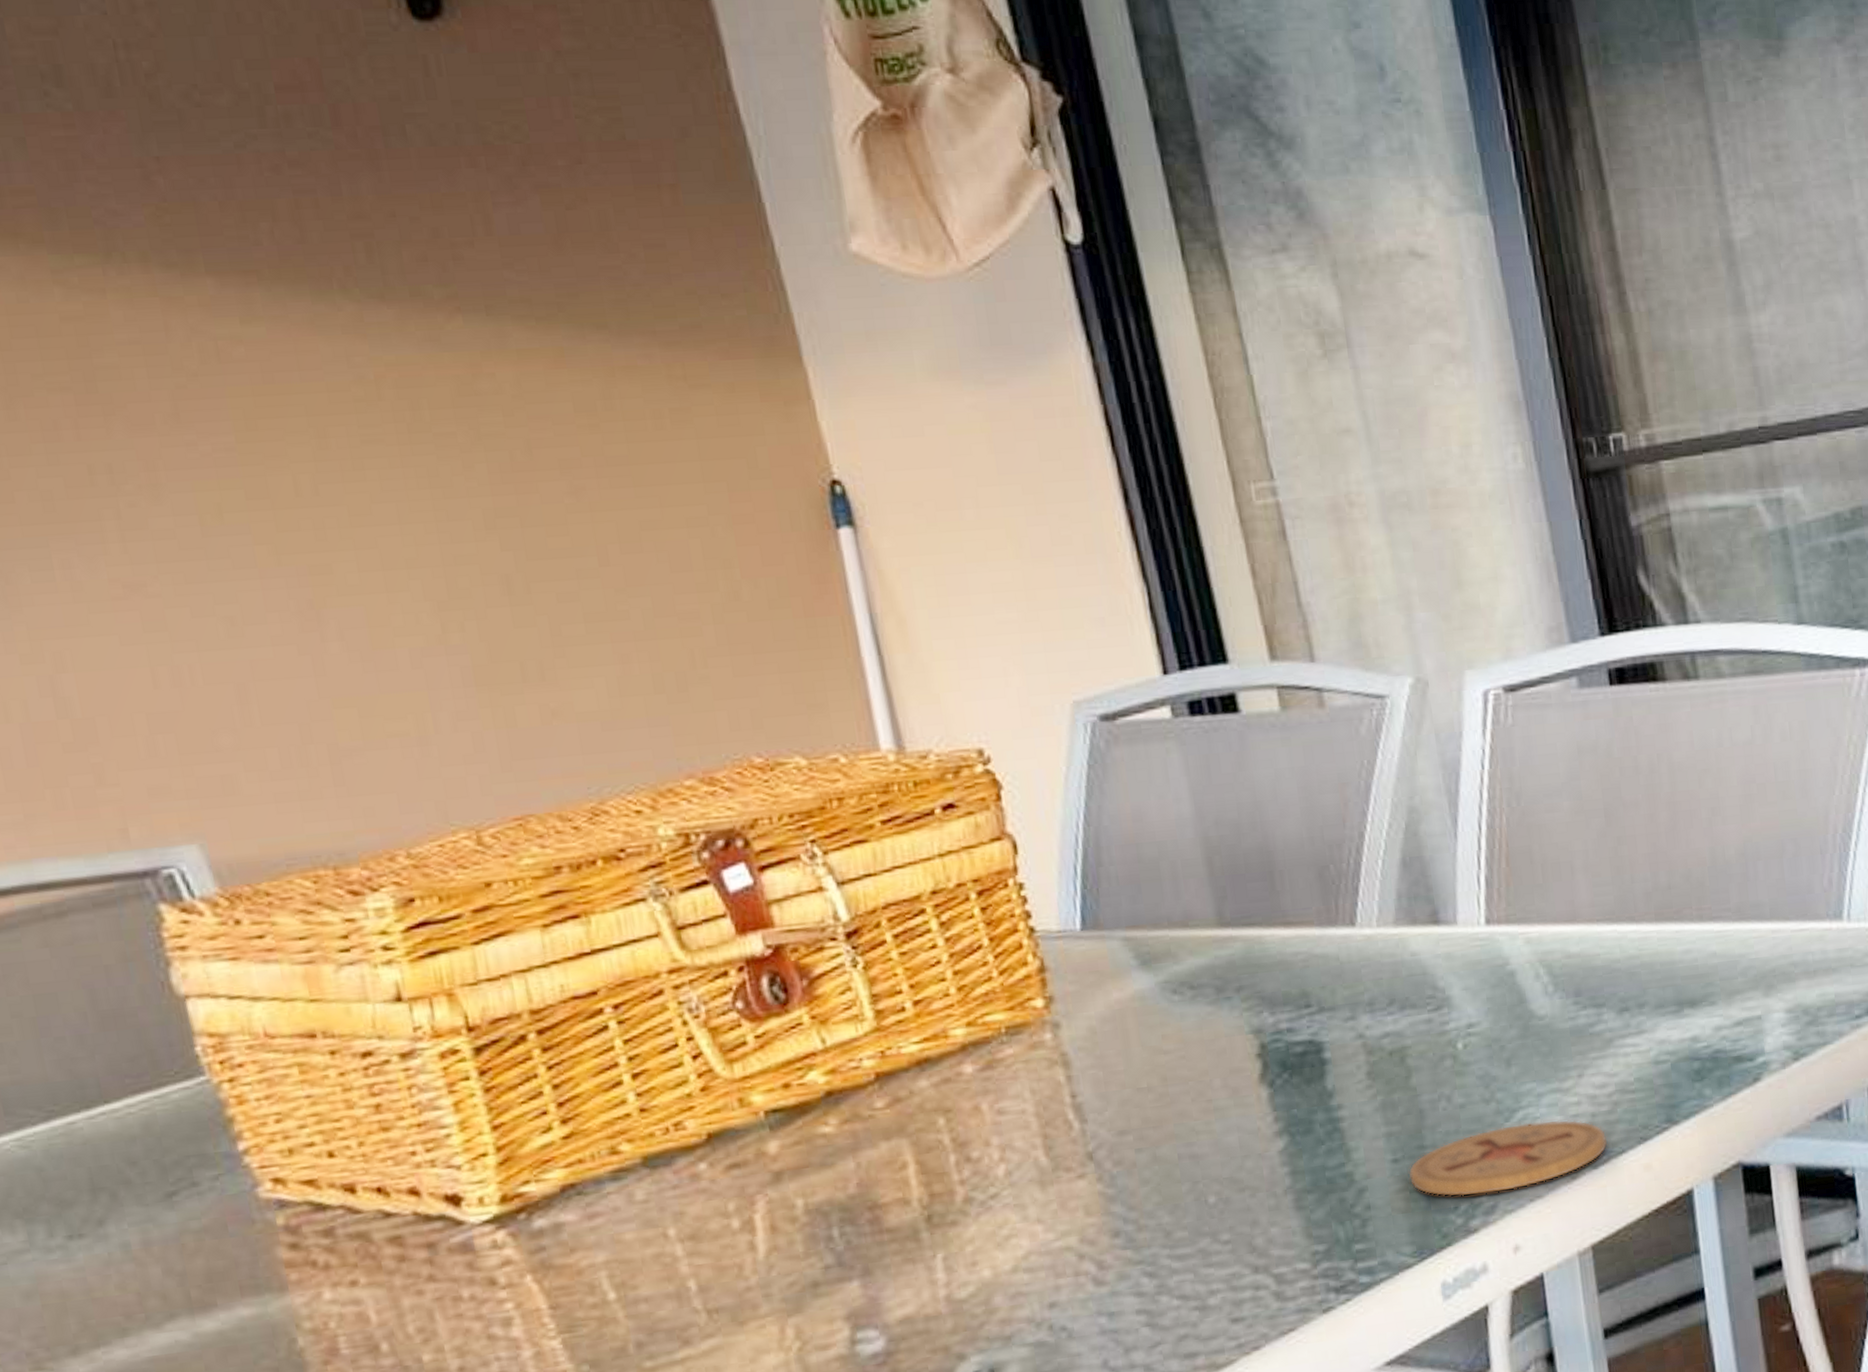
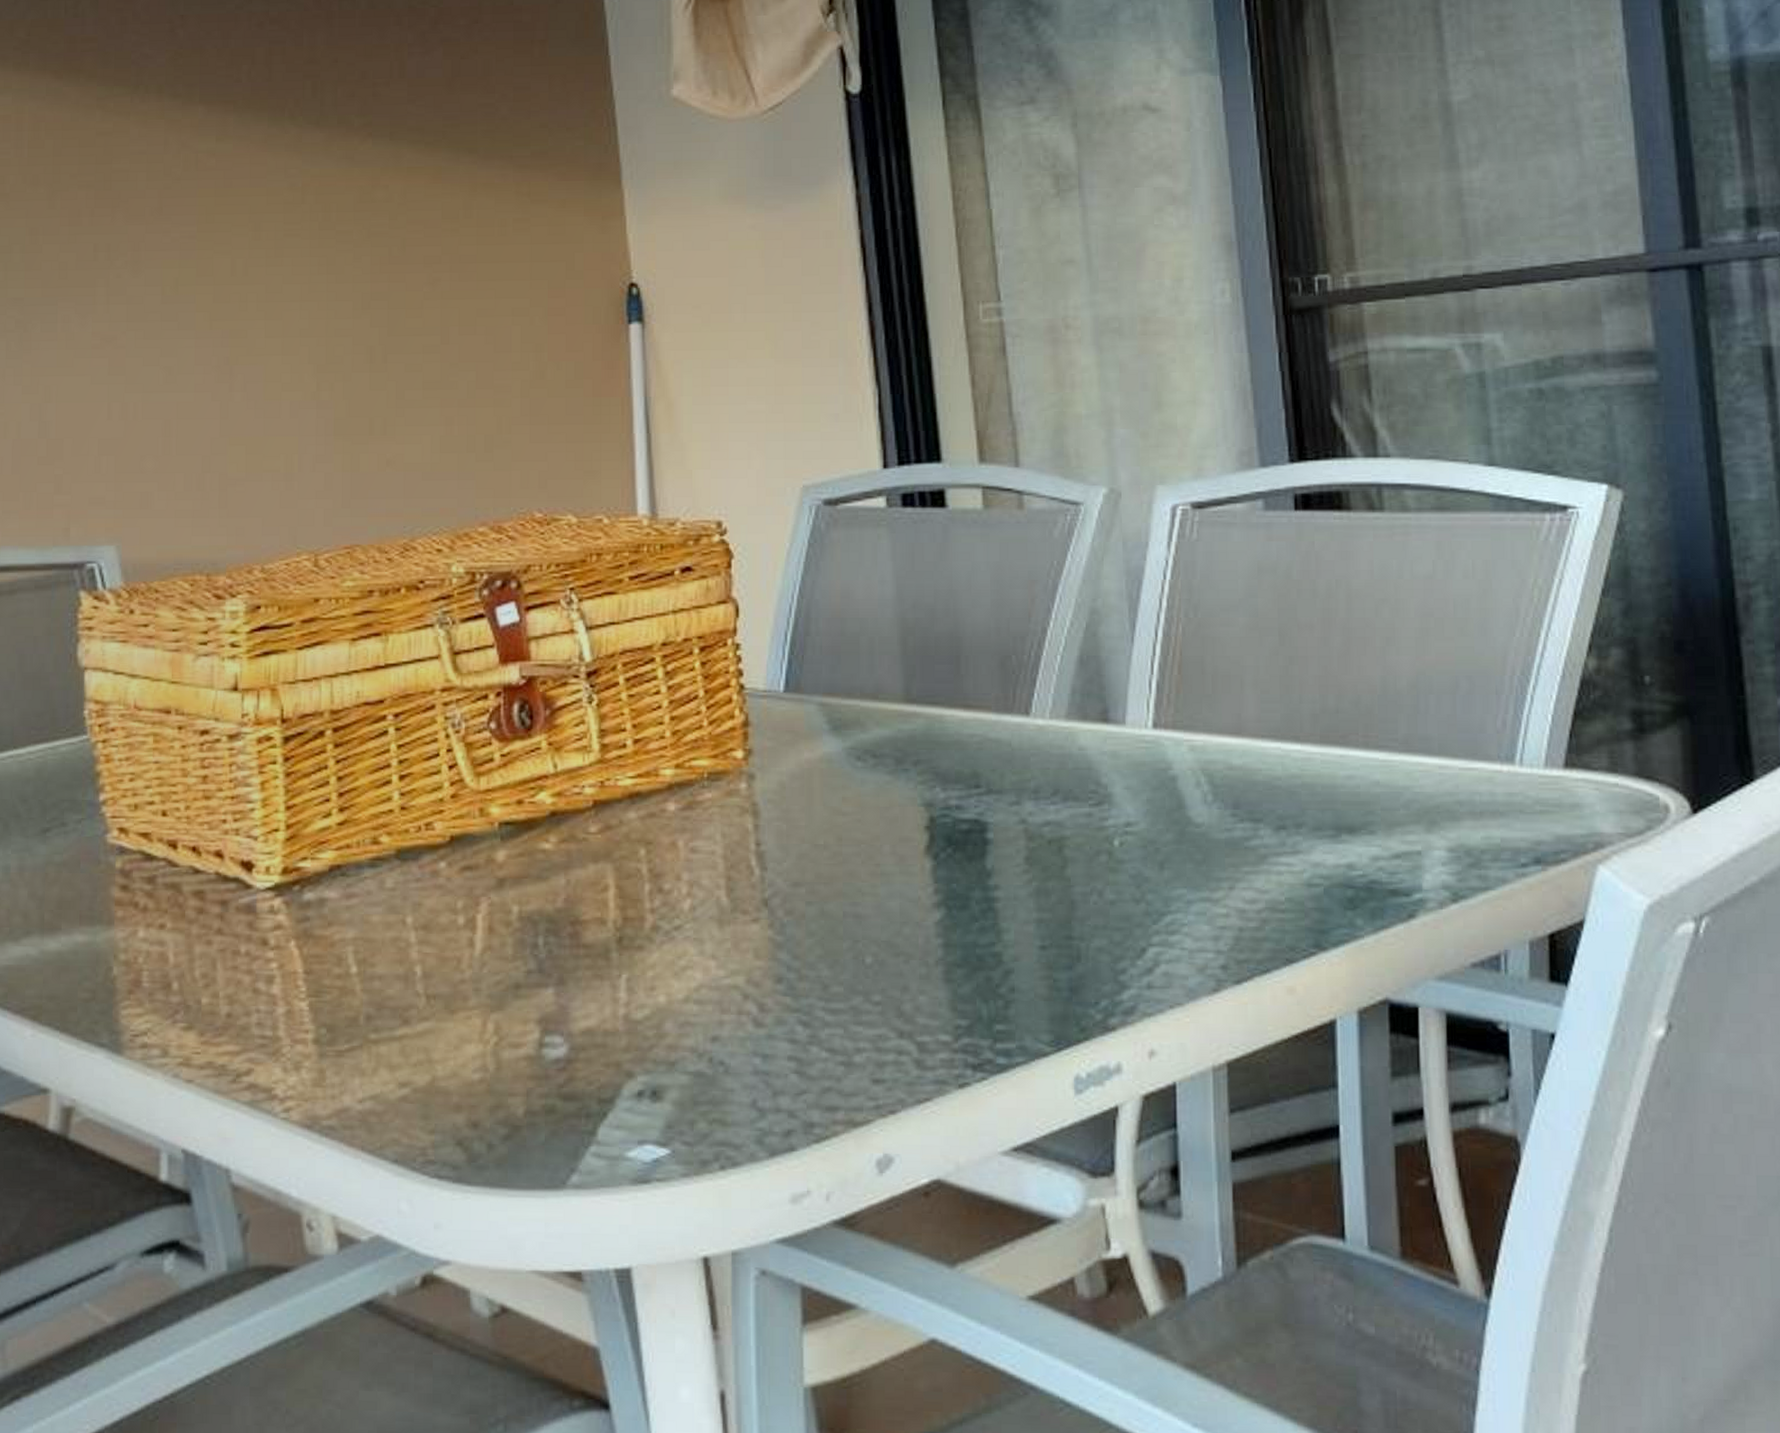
coaster: present [1408,1119,1608,1197] -> none [1054,928,1253,994]

